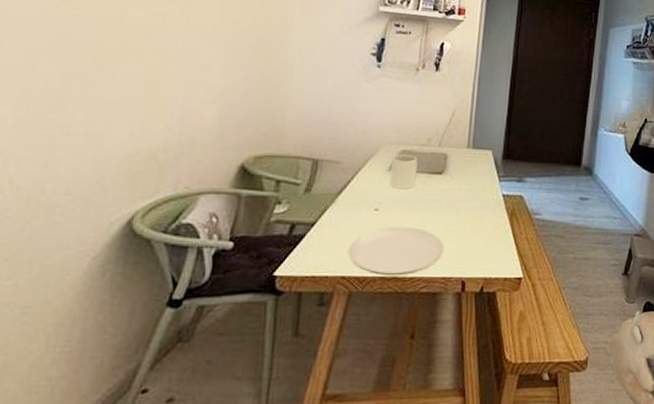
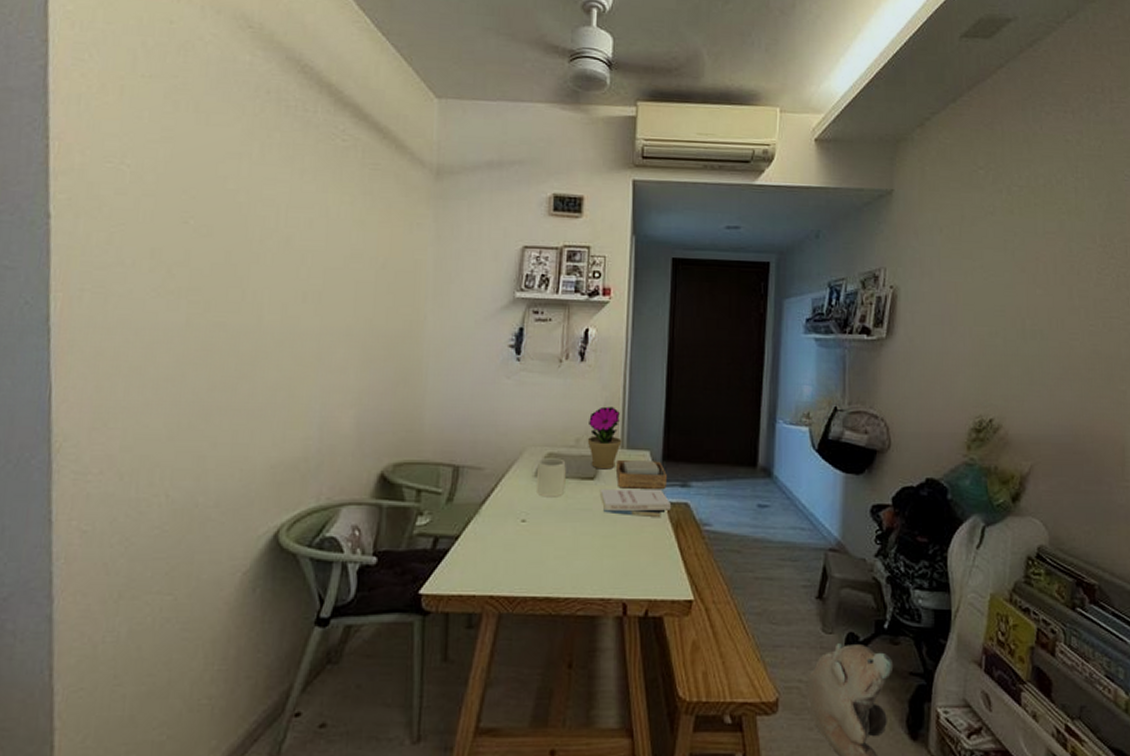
plate: present [348,227,444,276] -> none [496,540,600,596]
flower pot: none [437,111,469,166] -> present [587,406,622,470]
books: none [446,182,508,207] -> present [599,488,671,517]
napkin holder: none [461,157,506,184] -> present [615,459,667,490]

